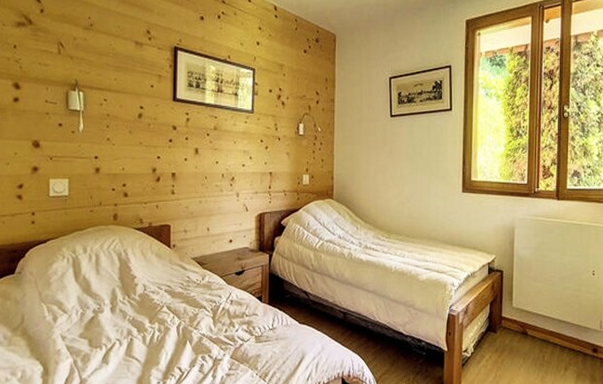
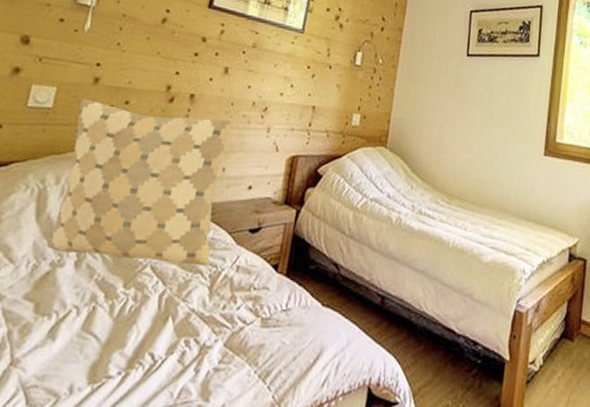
pillow: none [88,186,209,303] -> present [47,99,233,267]

